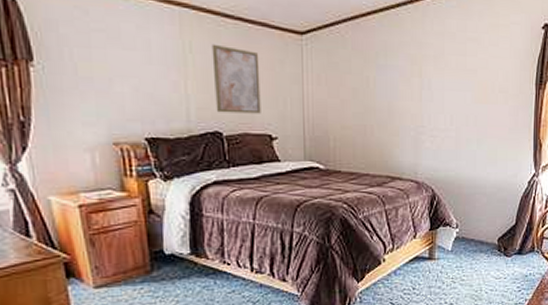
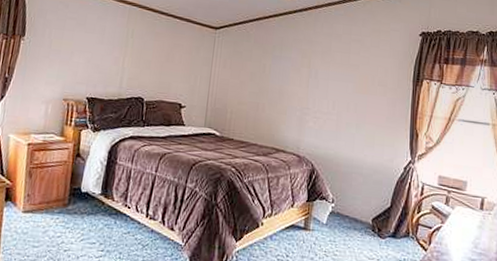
wall art: present [211,44,261,114] -> none [142,32,181,87]

